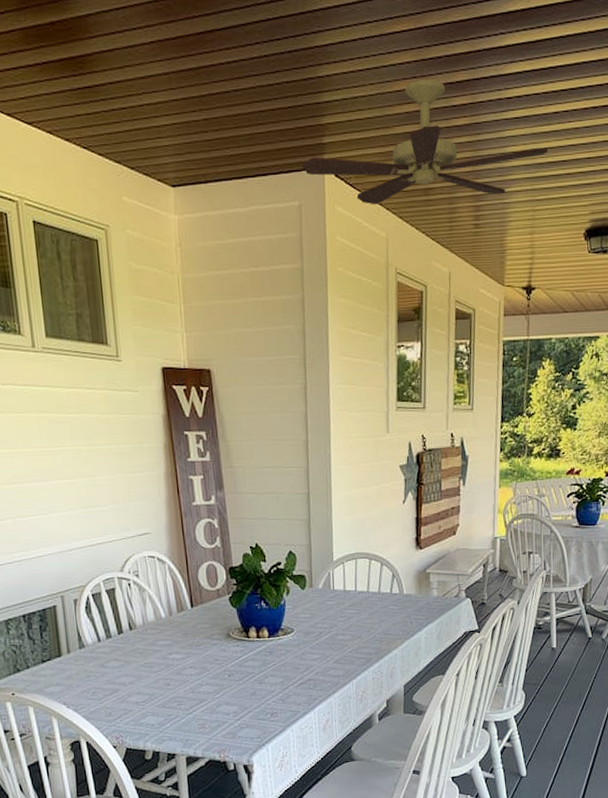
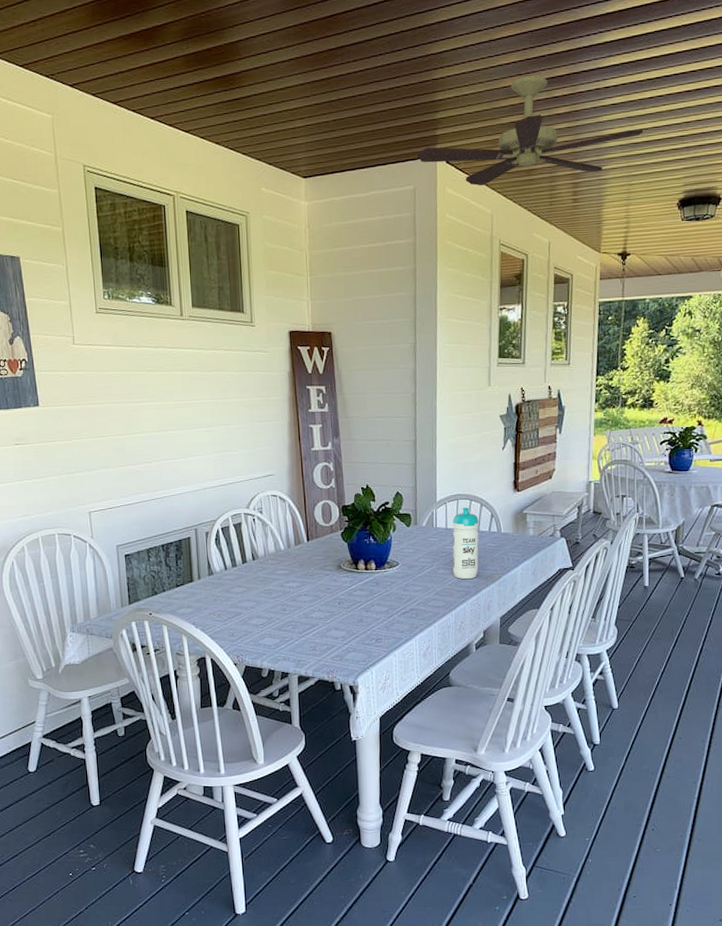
water bottle: none [351,567,380,646] -> present [452,507,479,580]

